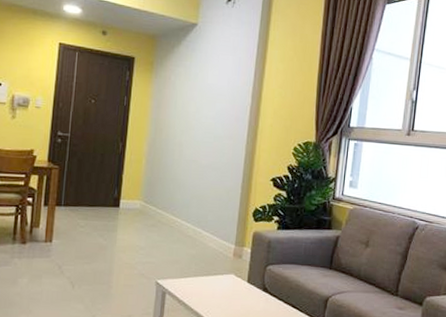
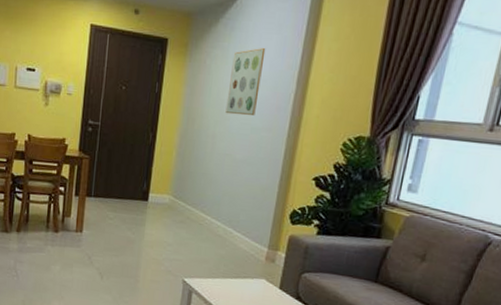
wall art: none [190,67,224,126] -> present [225,48,266,116]

